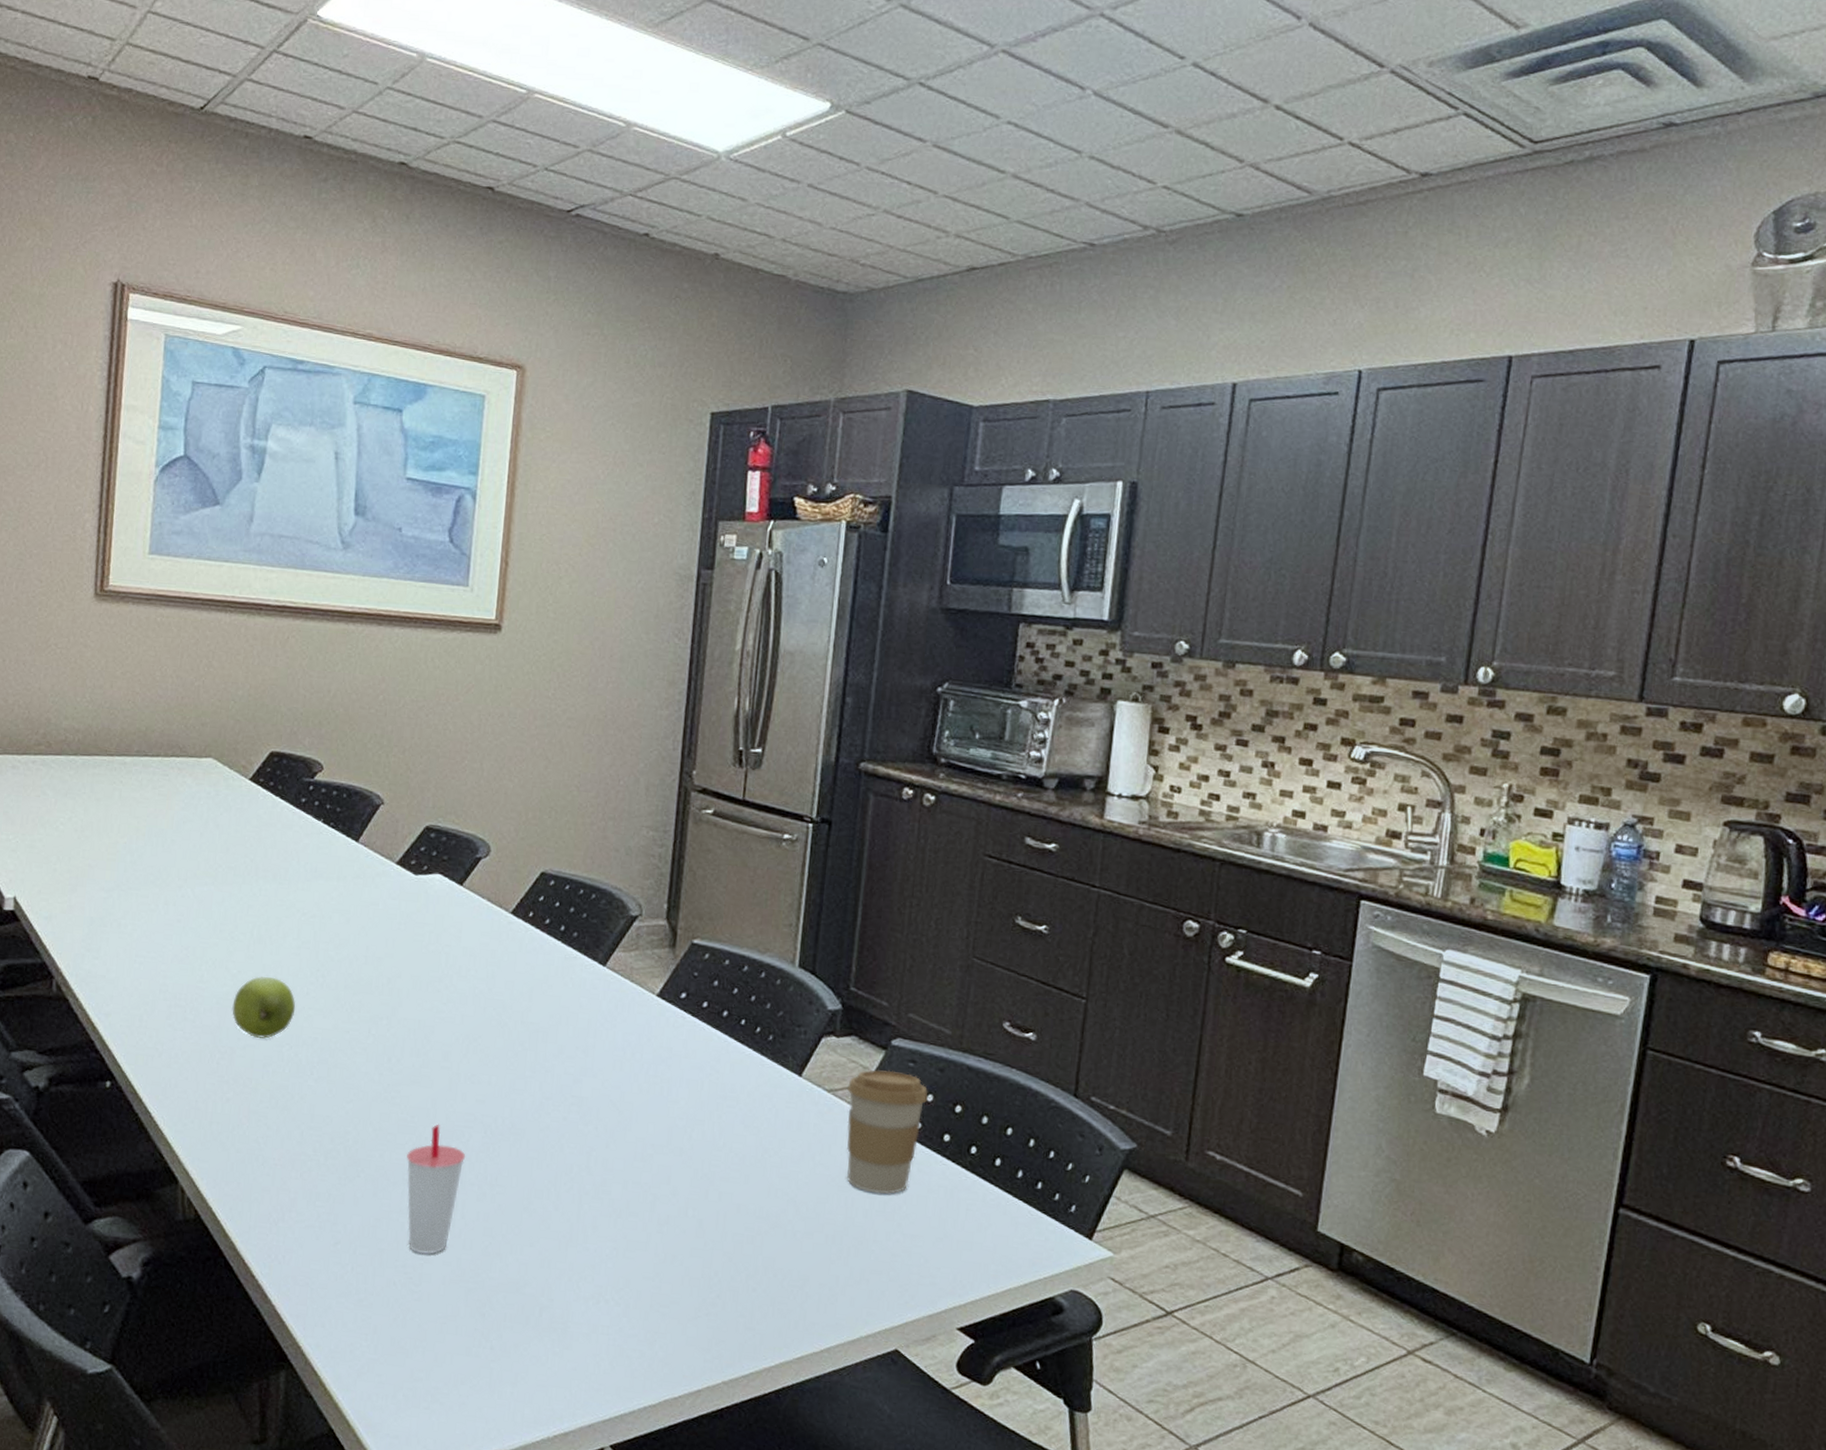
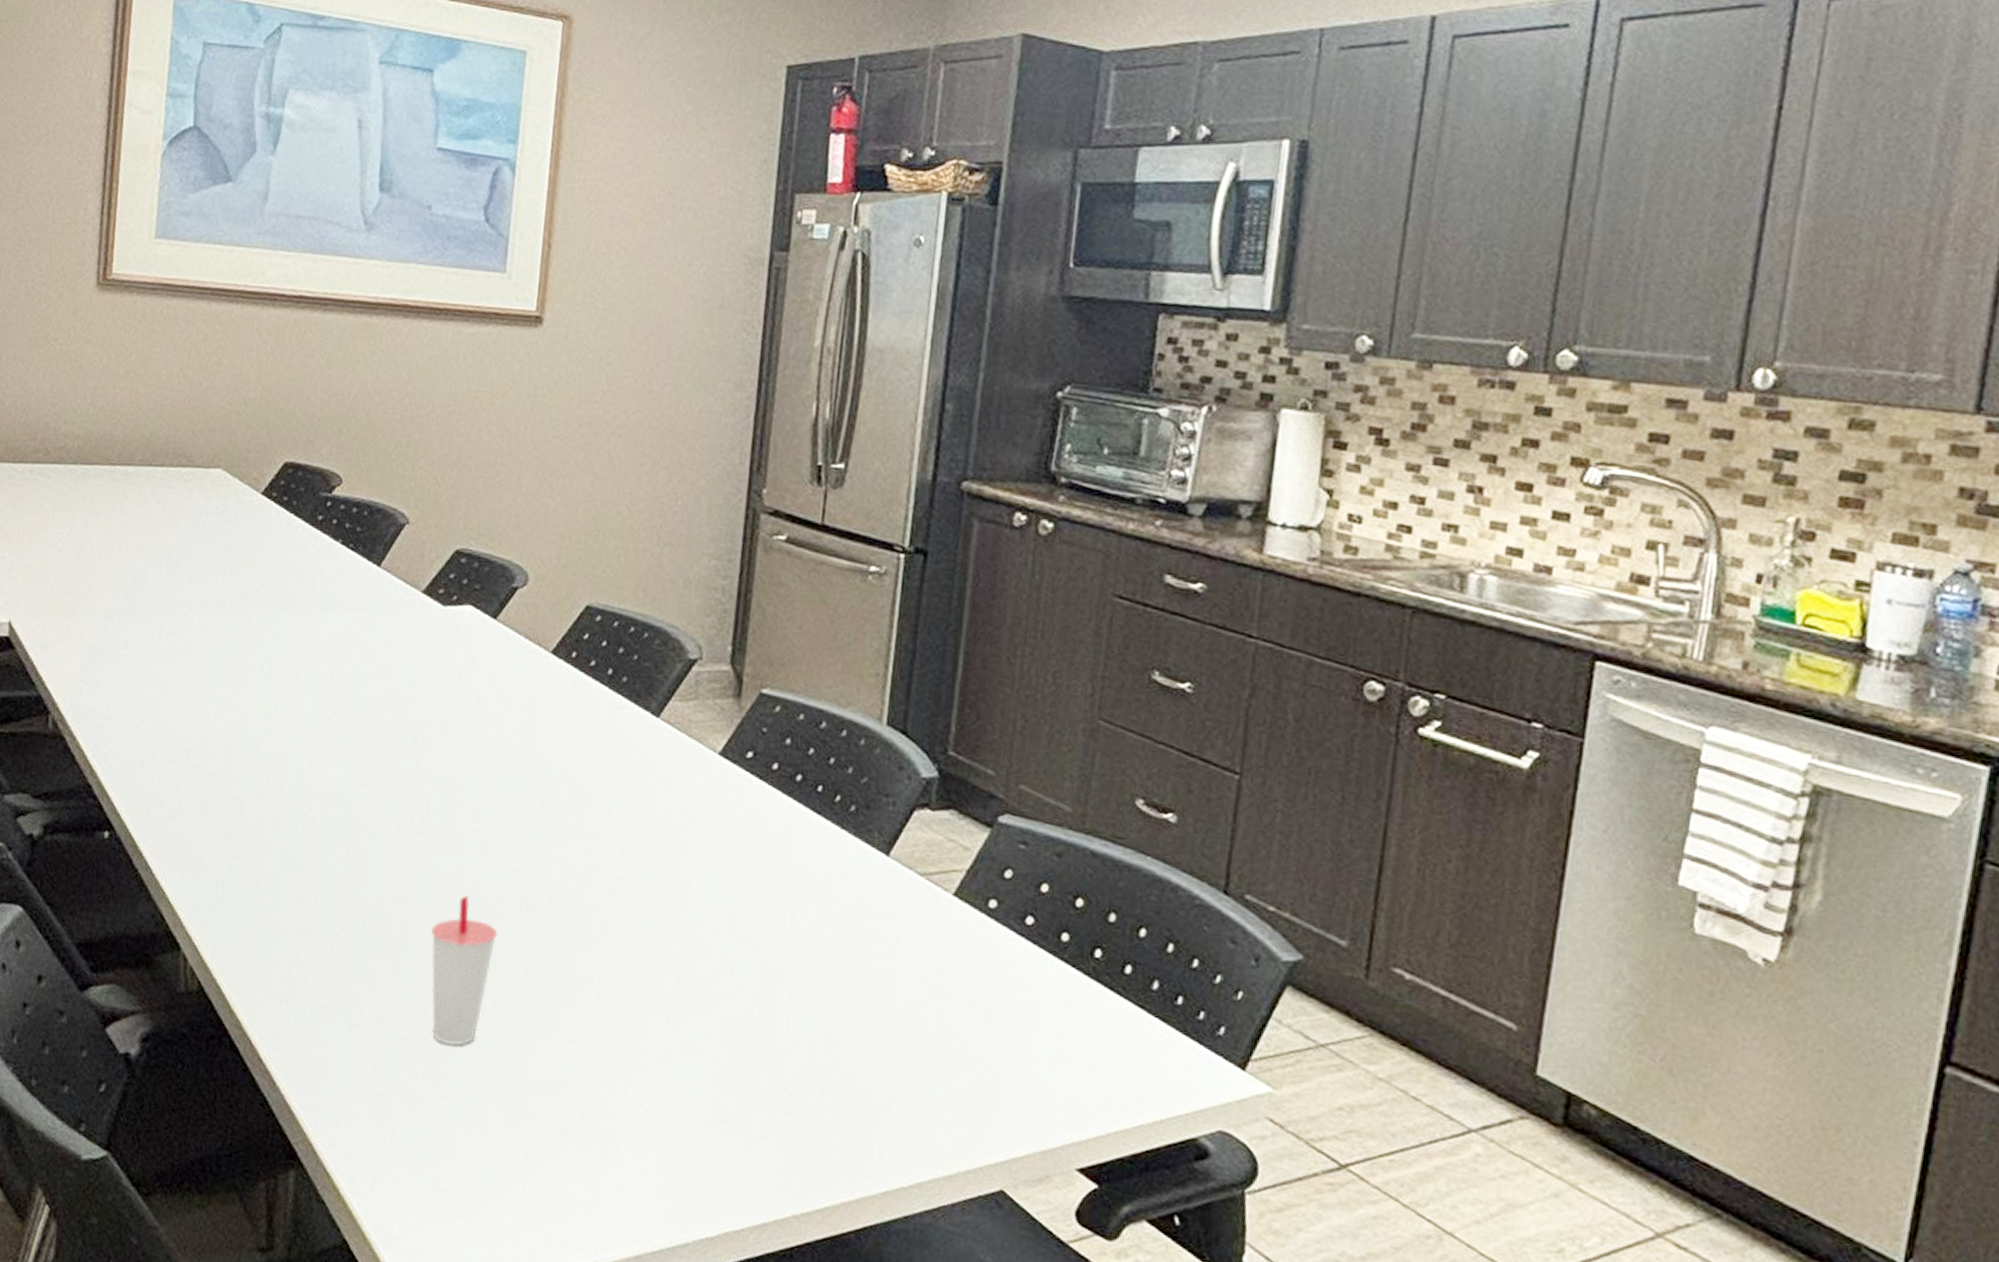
apple: present [232,976,296,1039] -> none [240,718,310,789]
coffee cup: present [847,1070,928,1194] -> none [943,851,1043,1002]

